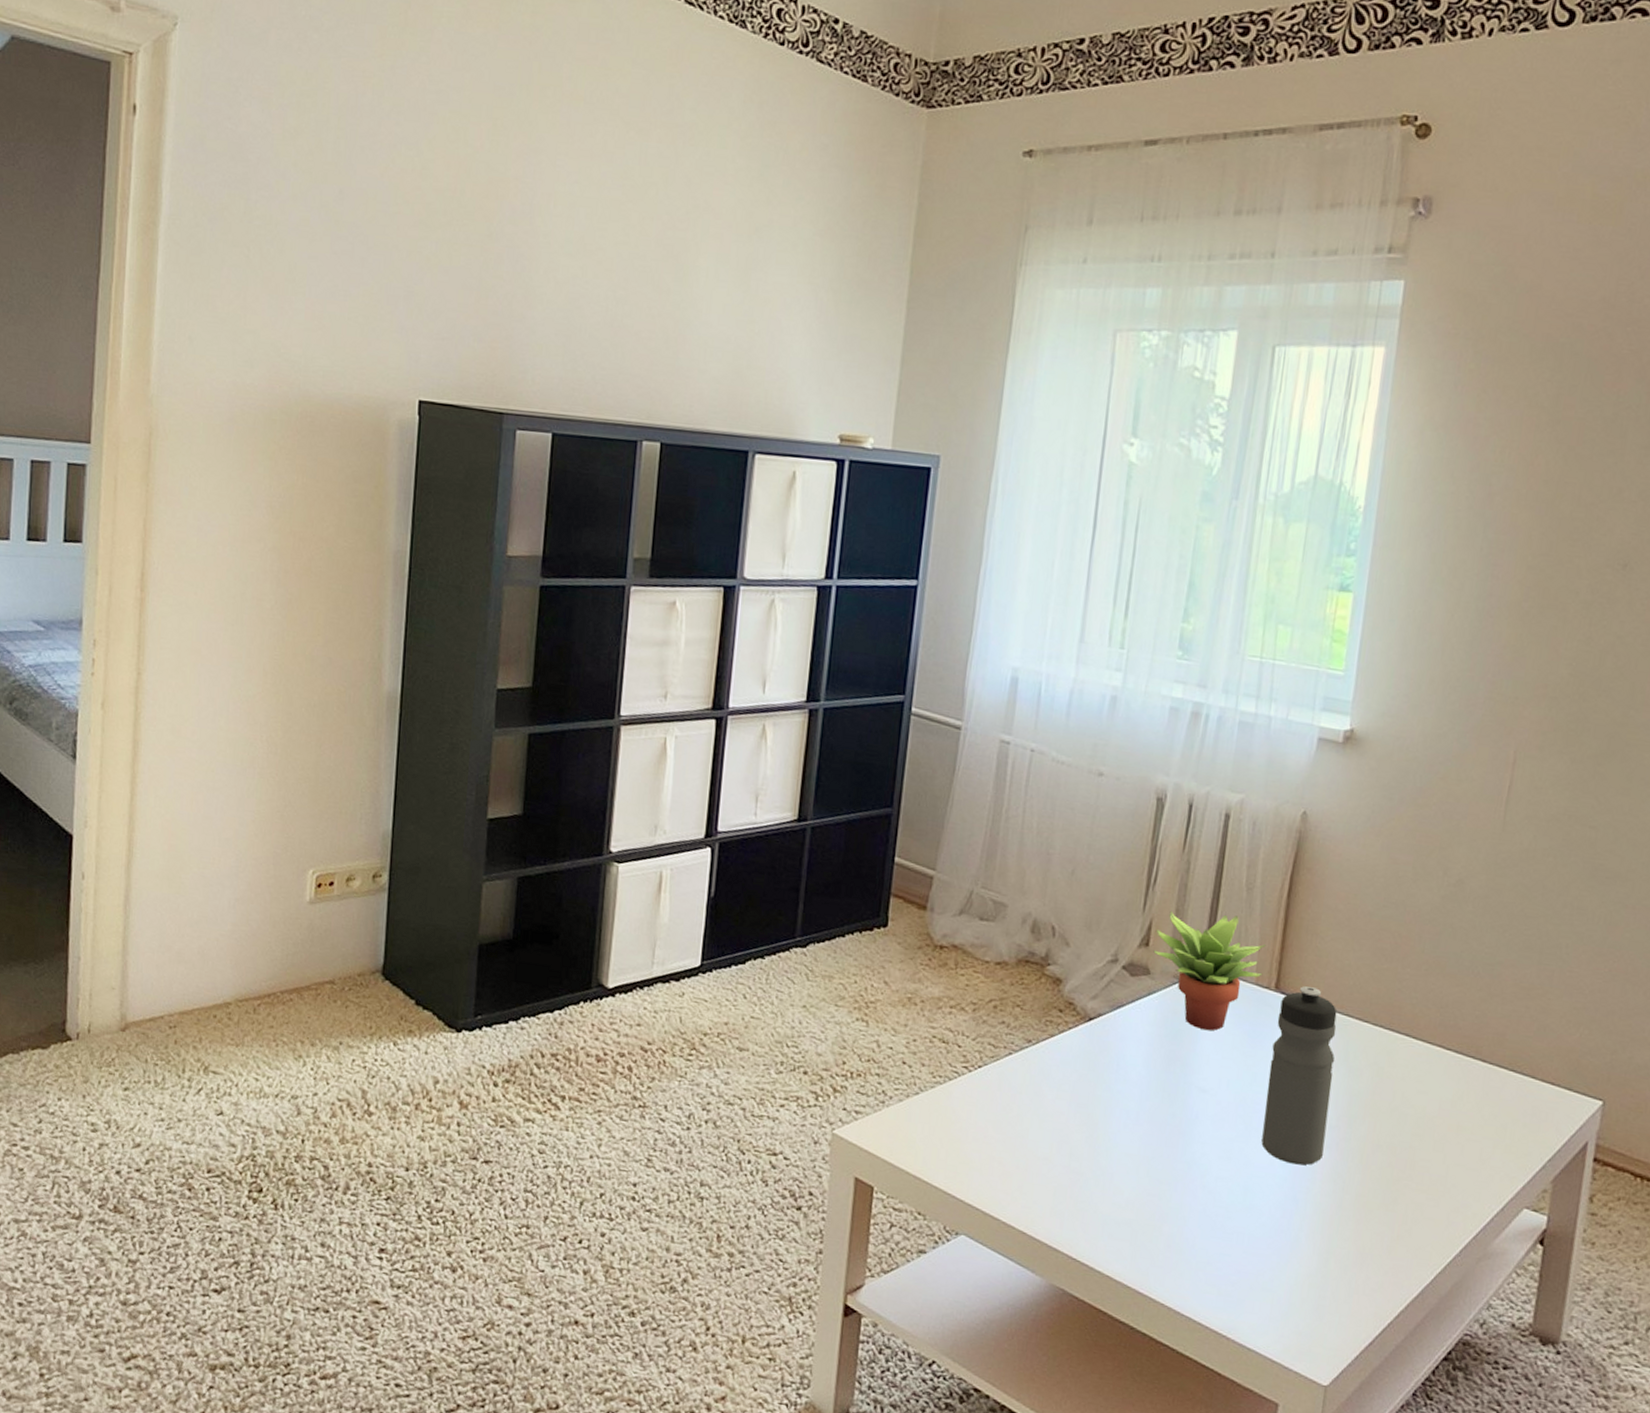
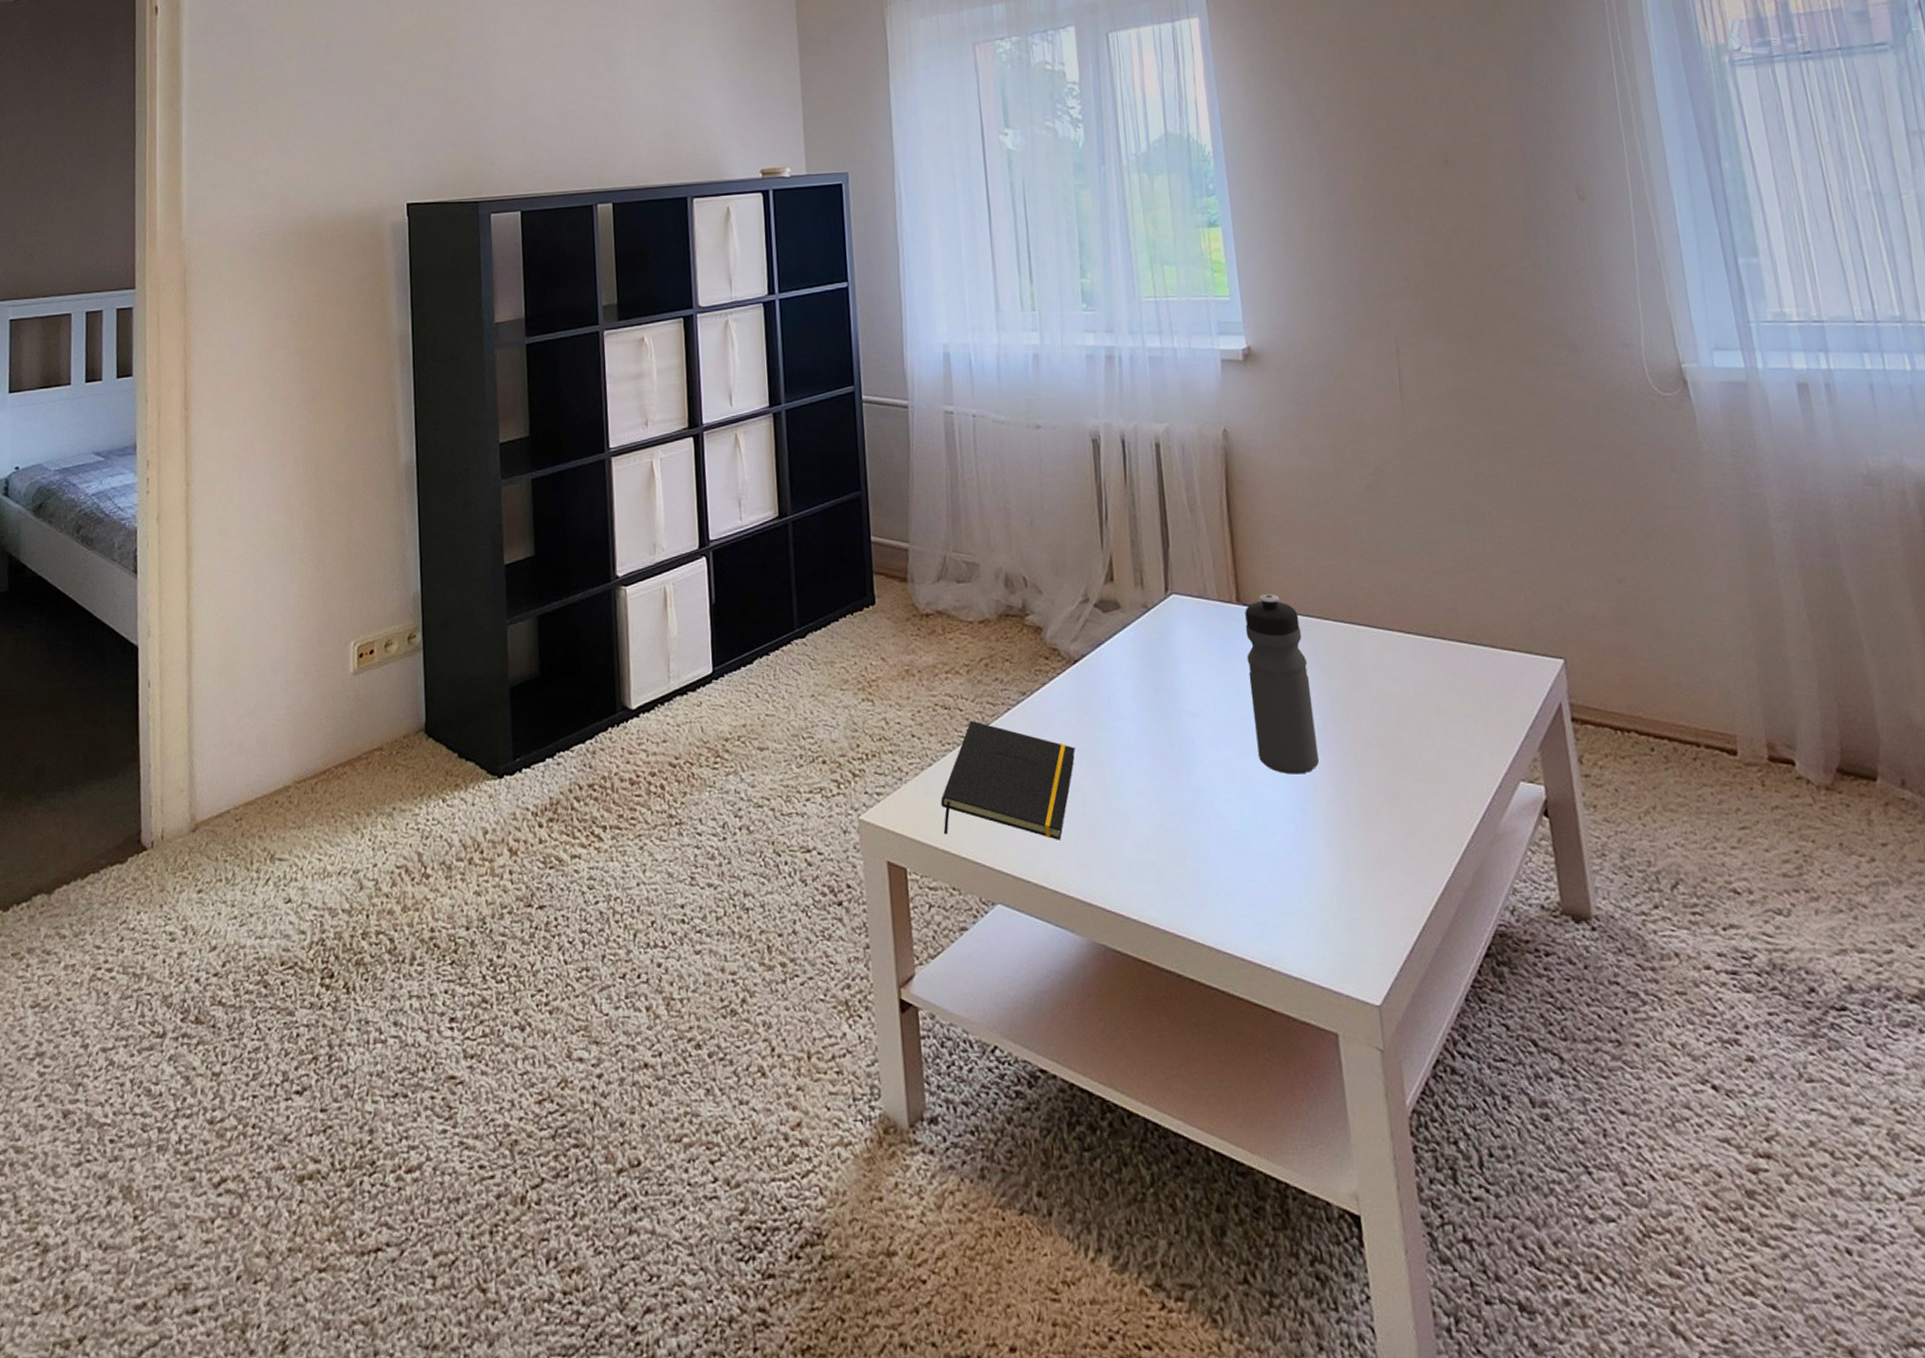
notepad: none [918,1057,1072,1186] -> present [941,720,1076,840]
succulent plant: present [1153,911,1266,1031] -> none [1117,537,1222,654]

